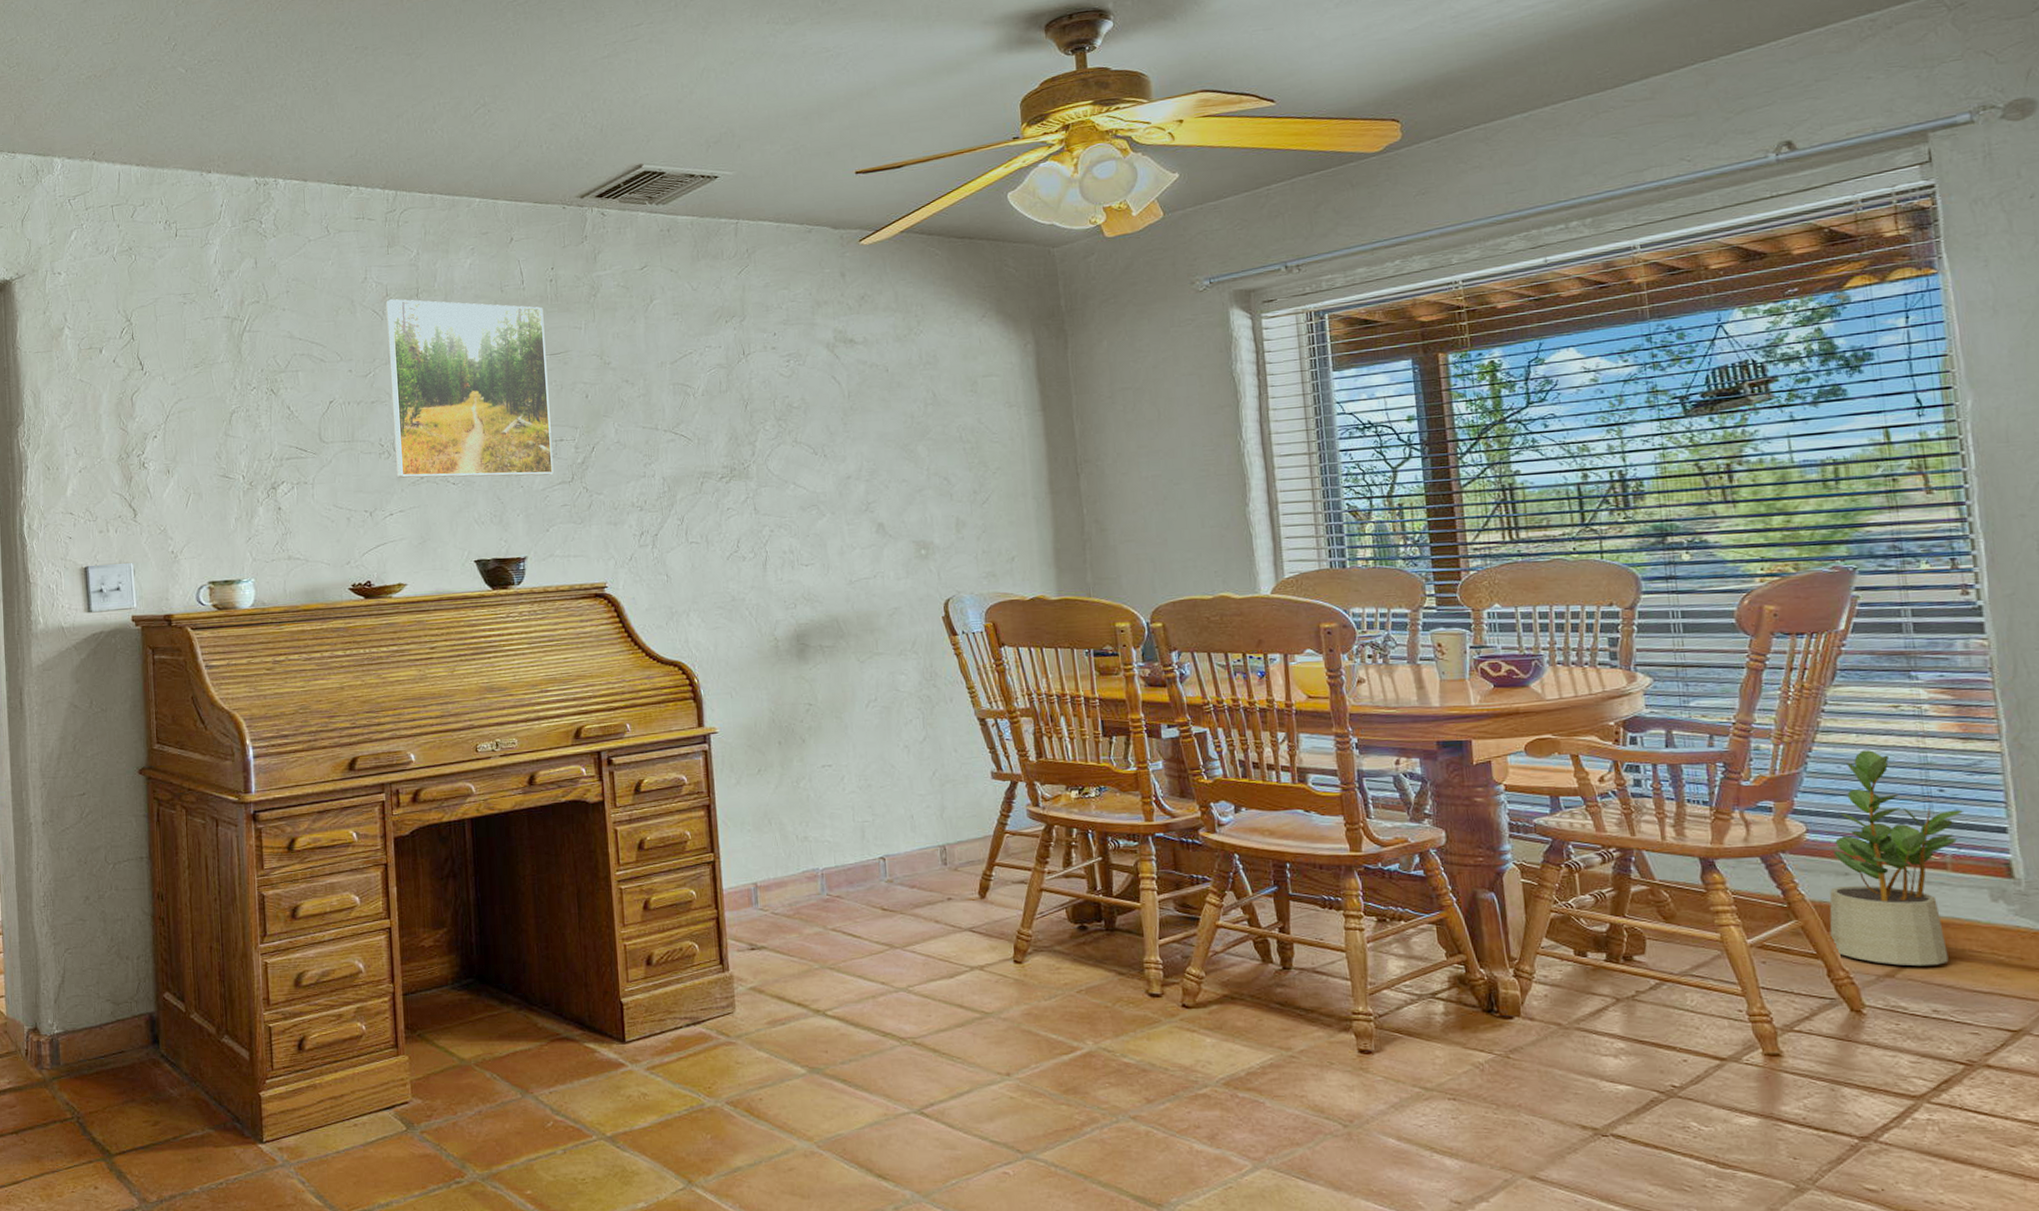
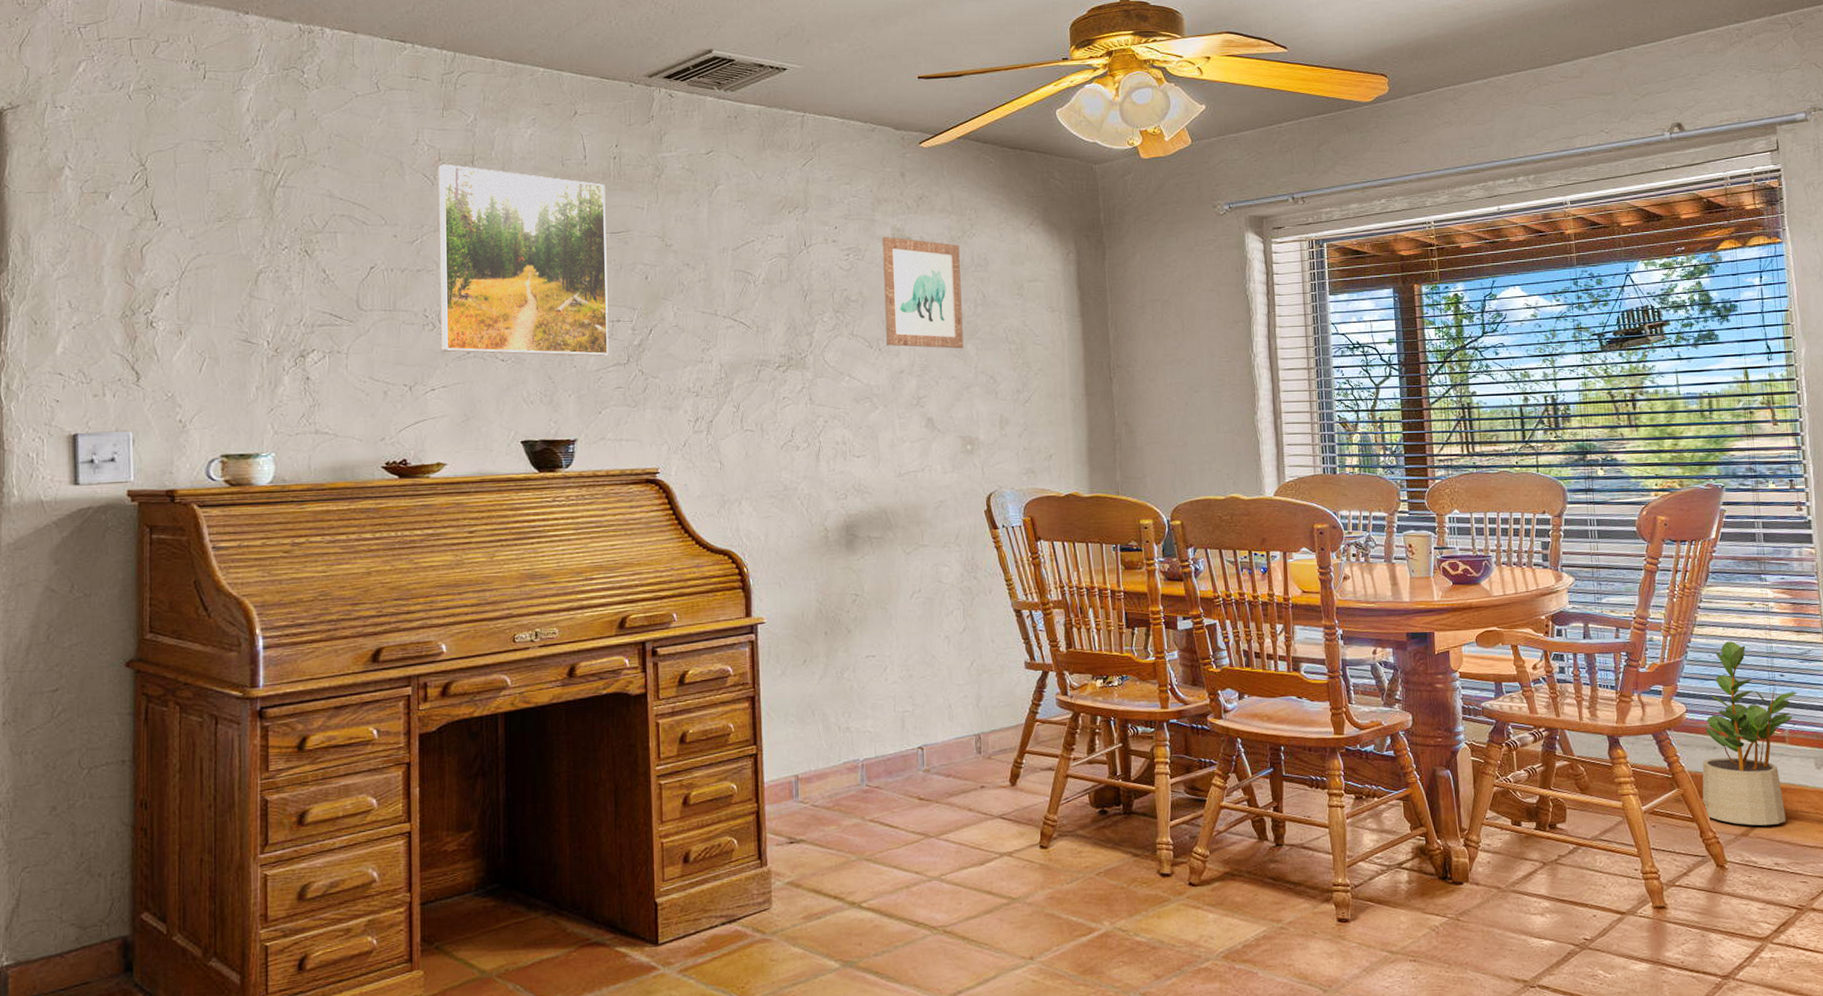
wall art: none [824,339,914,452] -> present [882,236,964,349]

